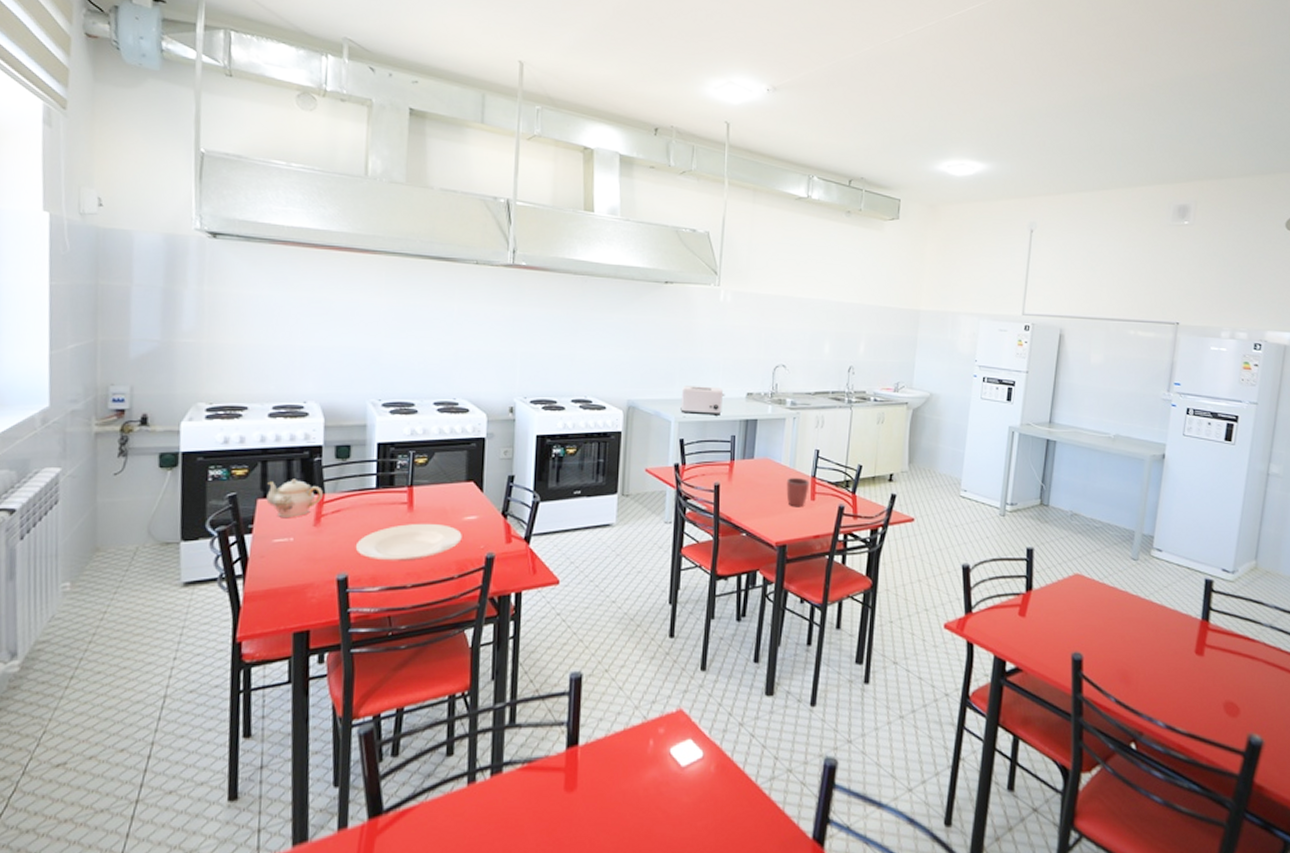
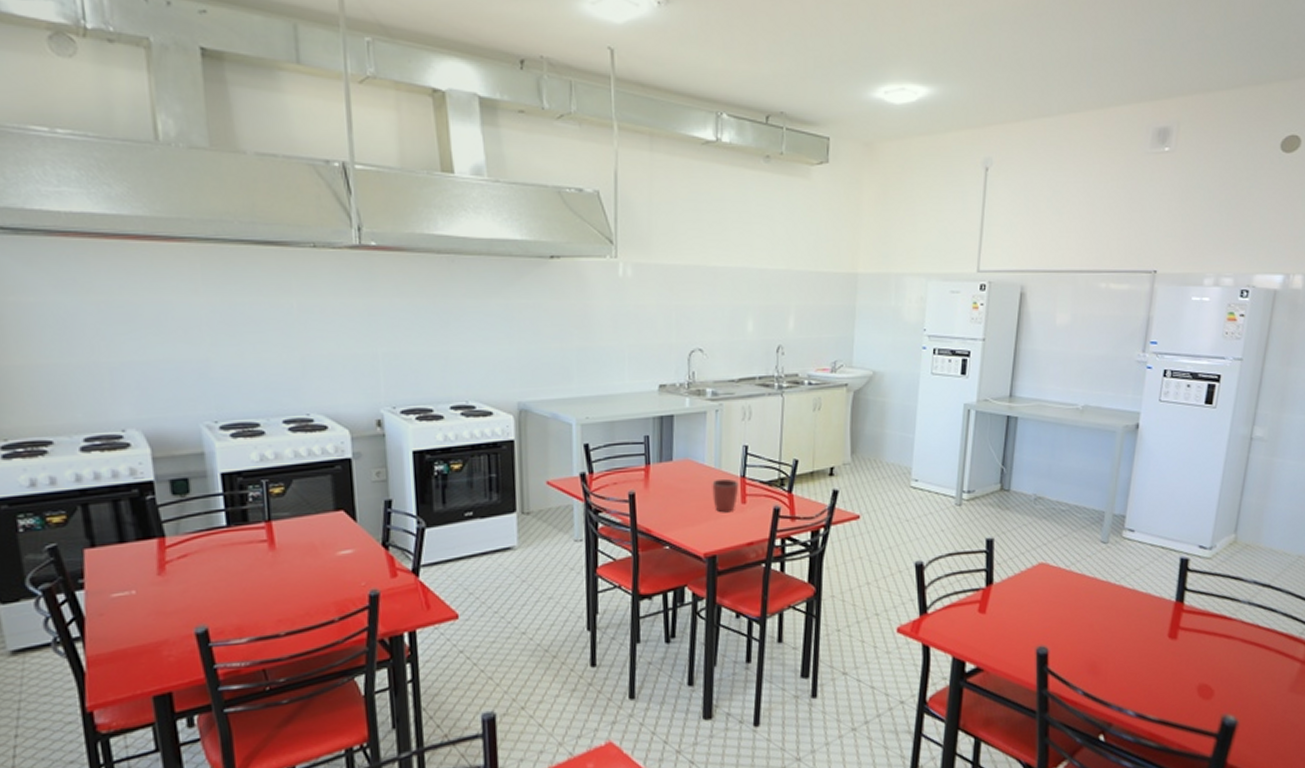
teapot: present [266,478,323,517] -> none [93,522,164,568]
plate: present [355,523,462,561] -> none [211,561,338,608]
toaster: present [680,386,725,416] -> none [581,380,634,415]

